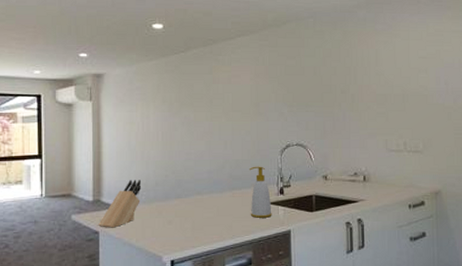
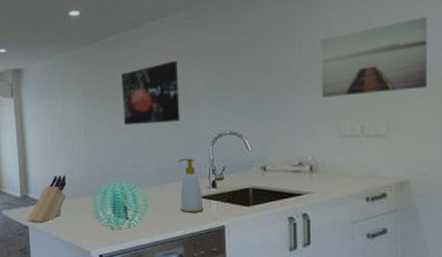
decorative ball: none [165,186,222,234] -> present [91,180,149,229]
wall art: none [200,76,253,134] -> present [121,60,180,126]
wall art: none [371,55,453,117] -> present [320,16,428,97]

